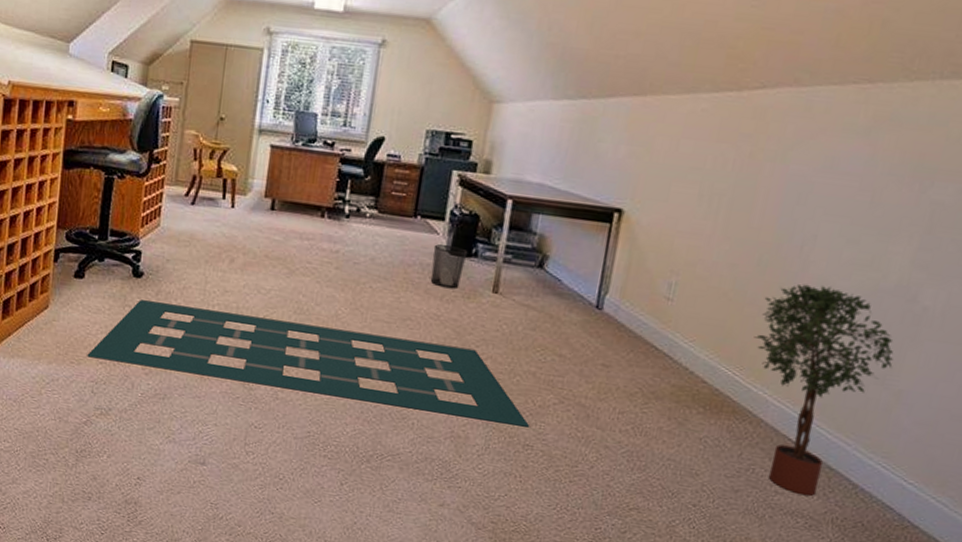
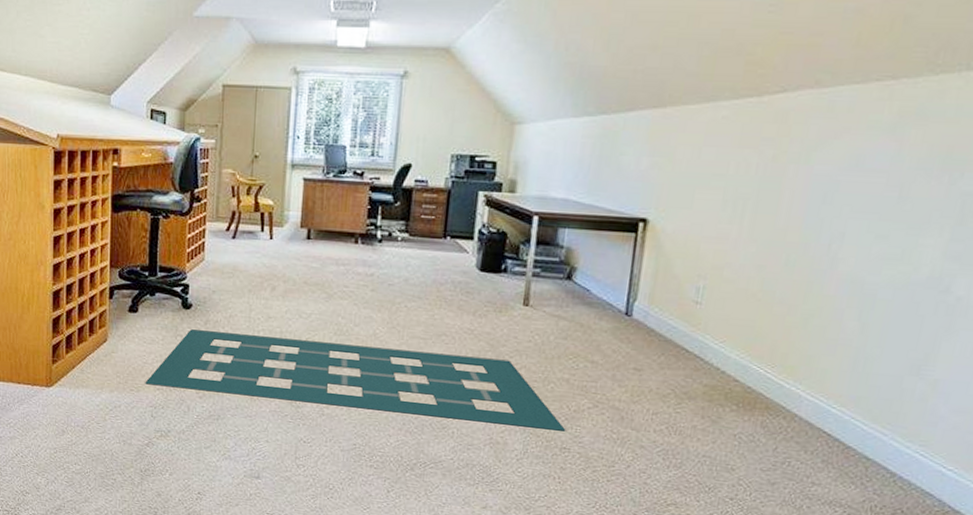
waste bin: present [430,244,468,290] -> none [462,262,498,305]
potted tree: present [755,284,893,496] -> none [786,281,928,486]

